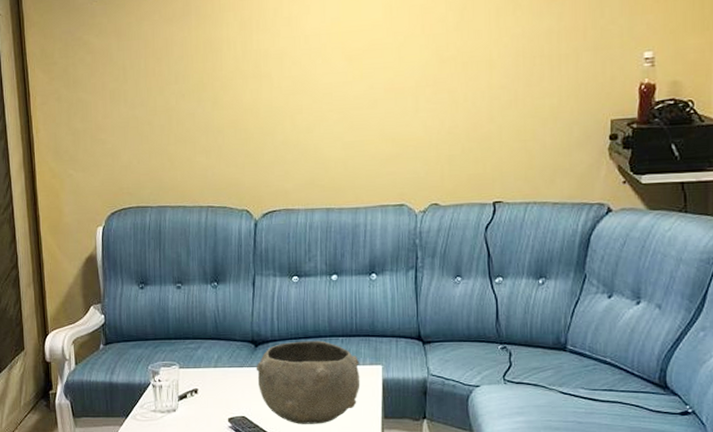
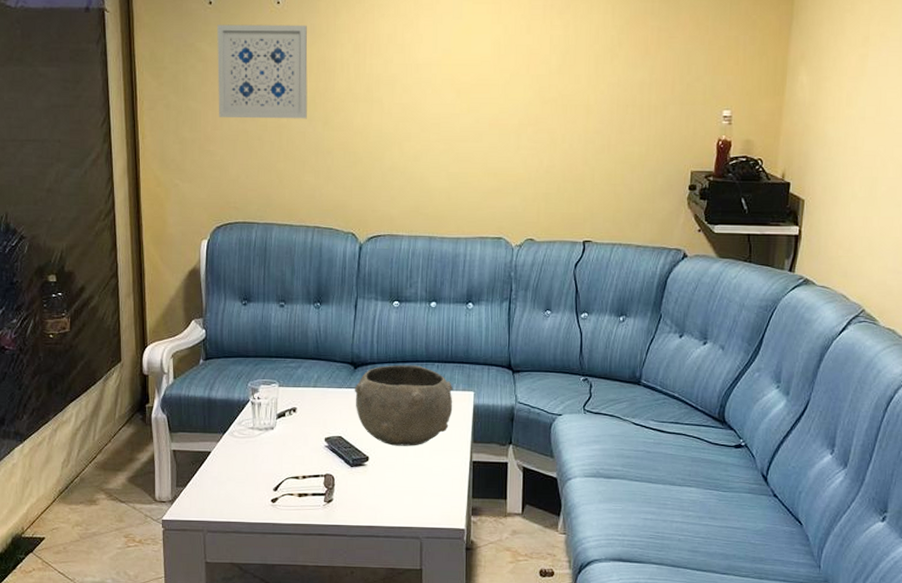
wall art: none [104,7,196,106] -> present [217,24,308,119]

